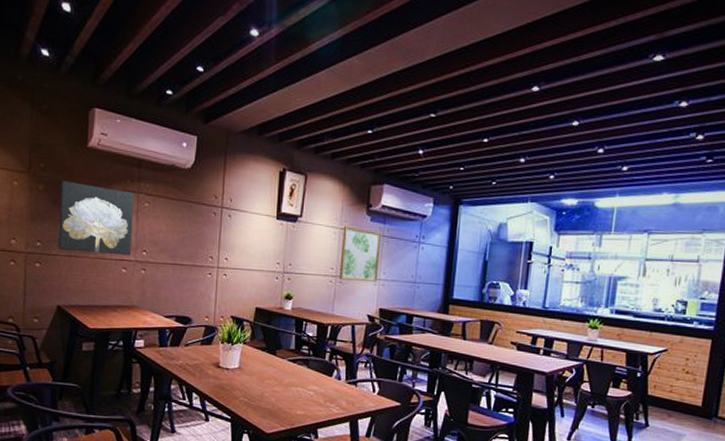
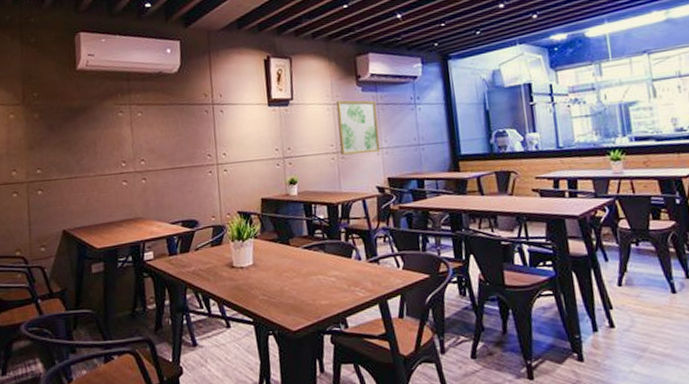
wall art: present [58,180,135,256] -> none [54,105,130,173]

